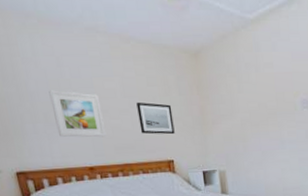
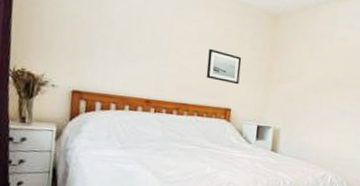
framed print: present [48,90,106,137] -> none [125,22,175,74]

